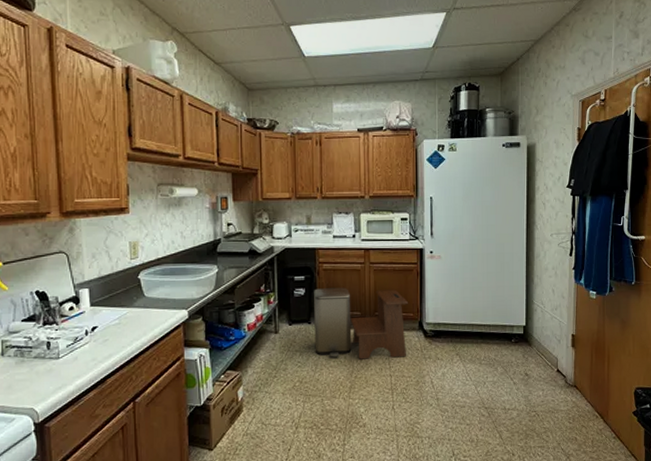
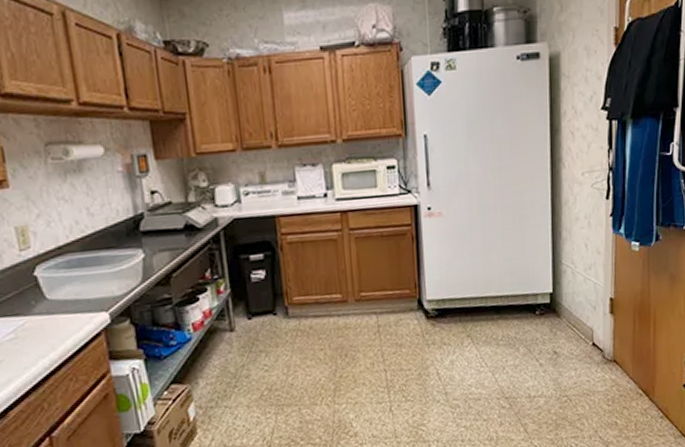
pedal bin: present [314,287,352,357] -> none [277,264,333,355]
step stool: present [350,289,408,360] -> none [328,261,404,354]

